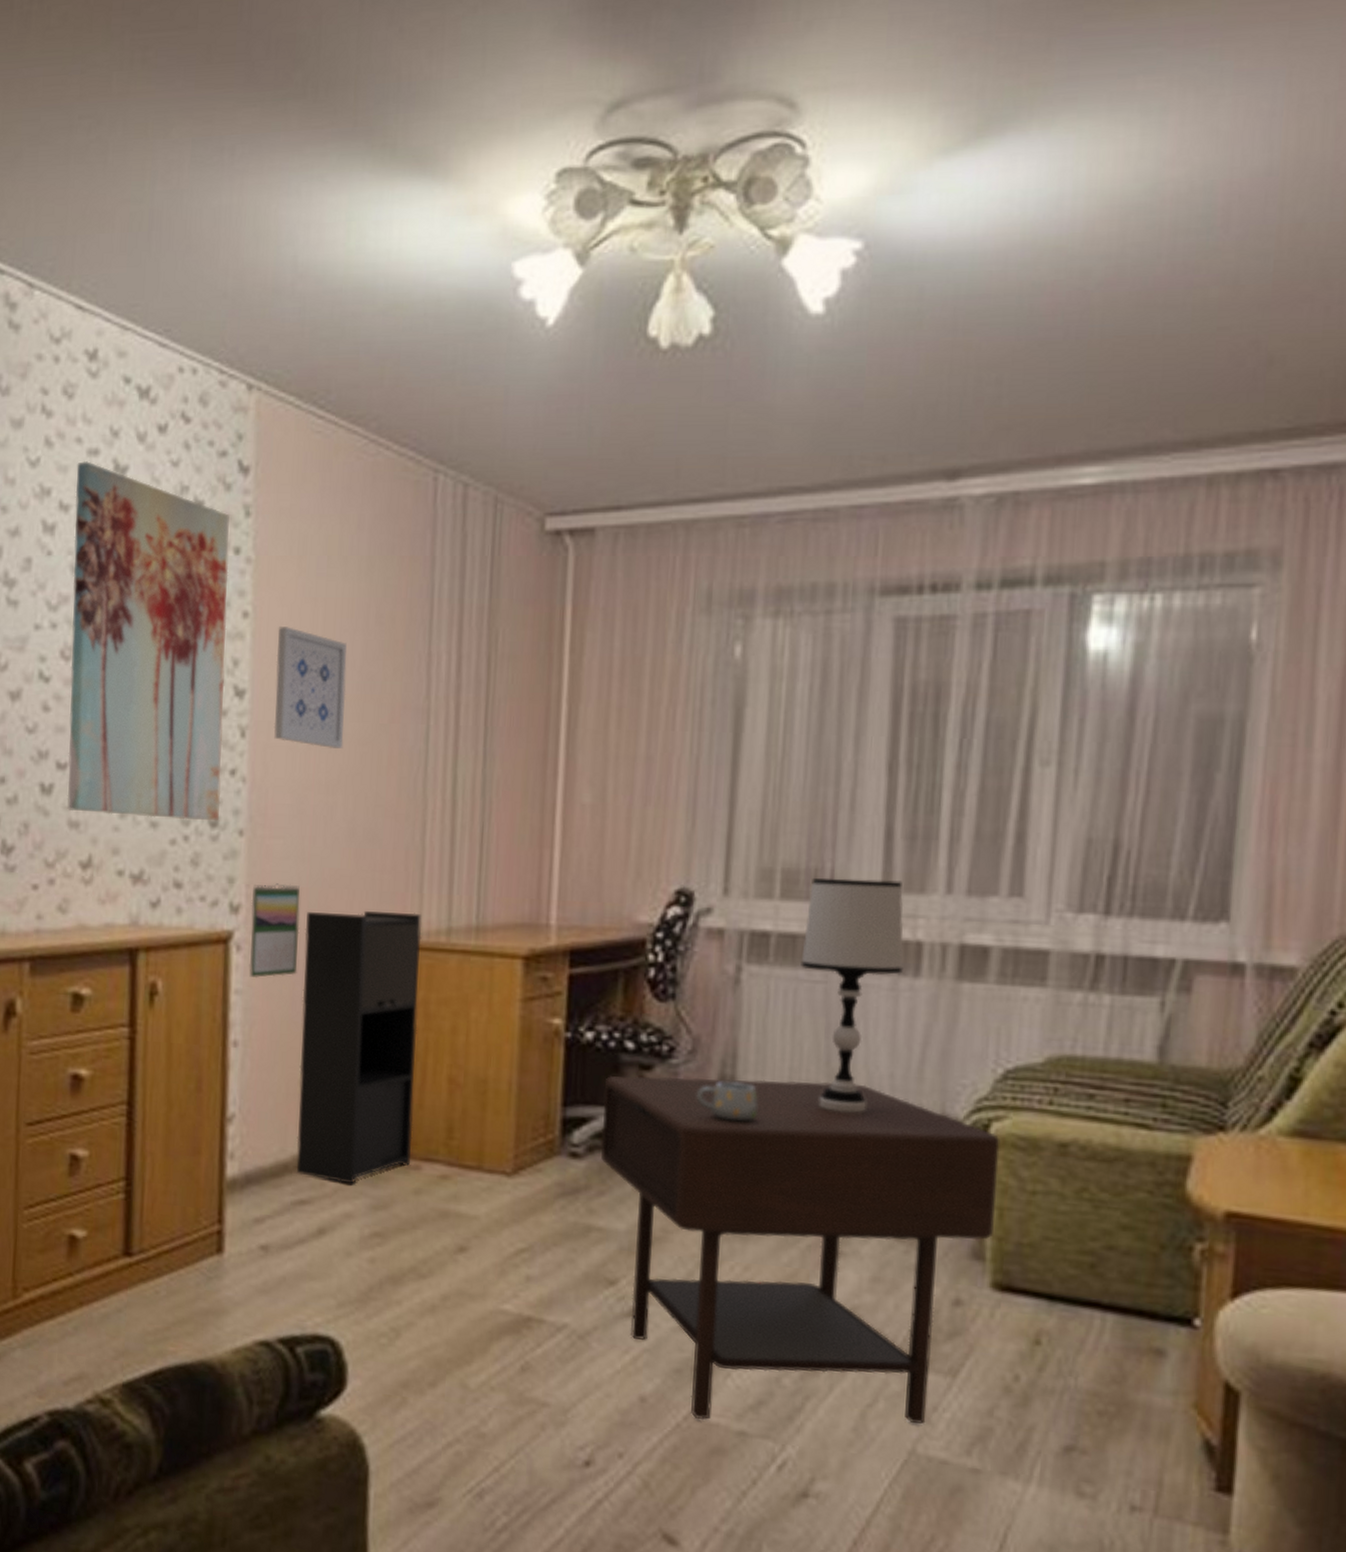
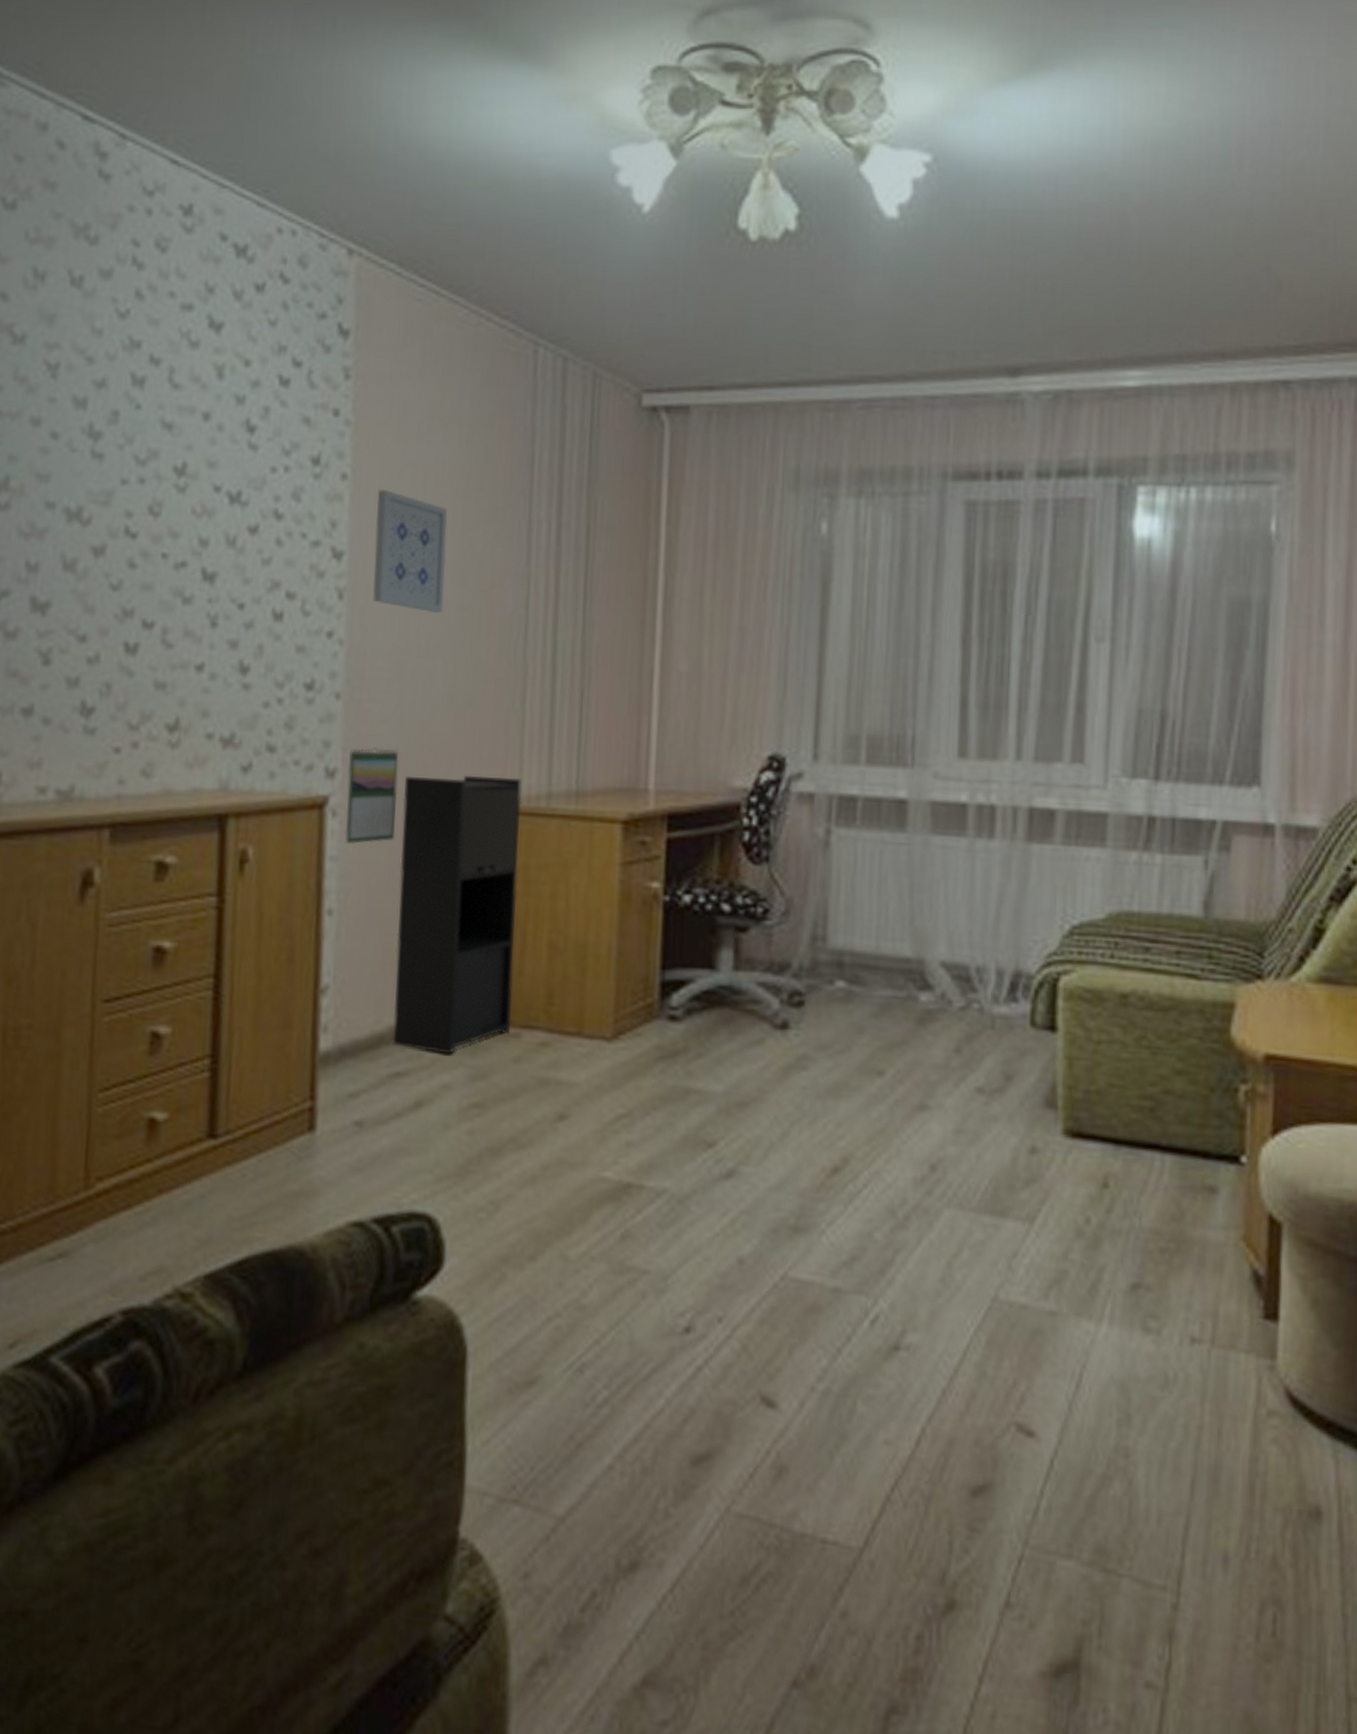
wall art: present [67,461,229,821] -> none [153,316,329,684]
side table: present [601,1076,1001,1424] -> none [699,938,1069,1278]
mug: present [697,1082,759,1122] -> none [791,942,848,981]
table lamp: present [801,877,904,1114] -> none [886,744,979,971]

